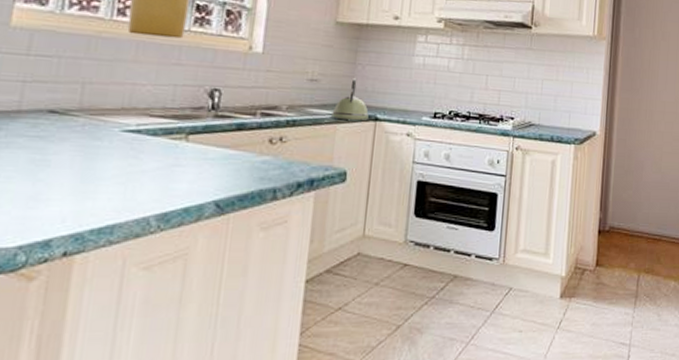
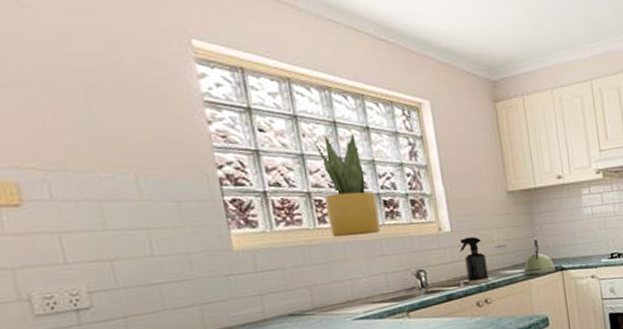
spray bottle: none [264,63,294,118] -> present [459,237,489,285]

